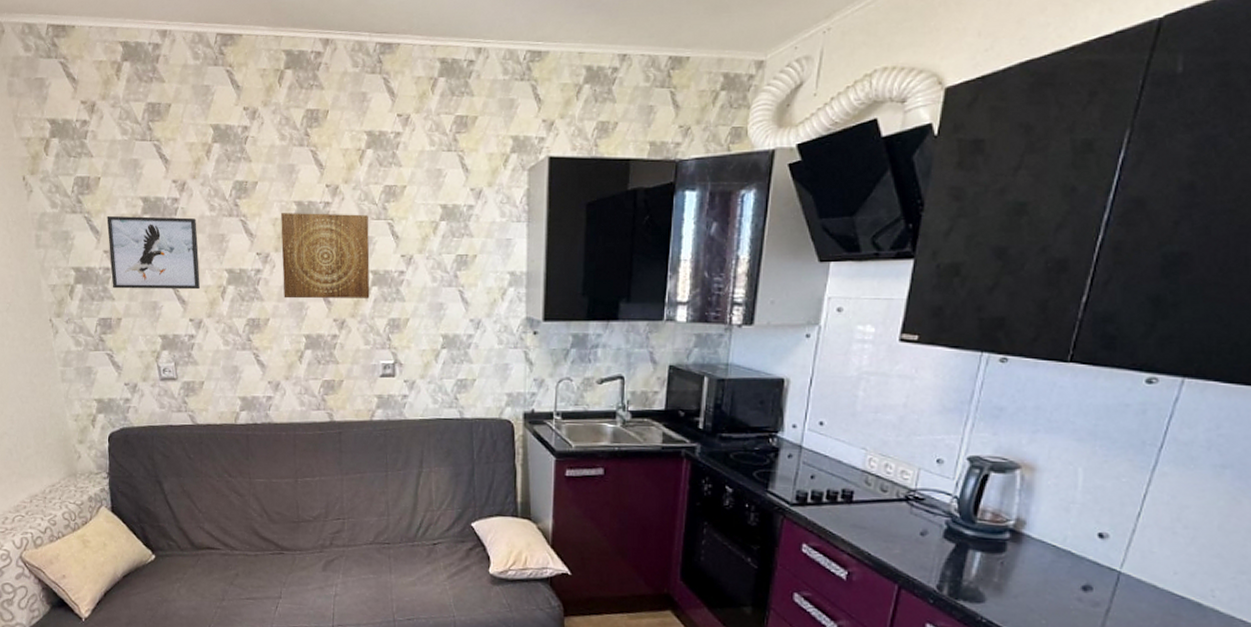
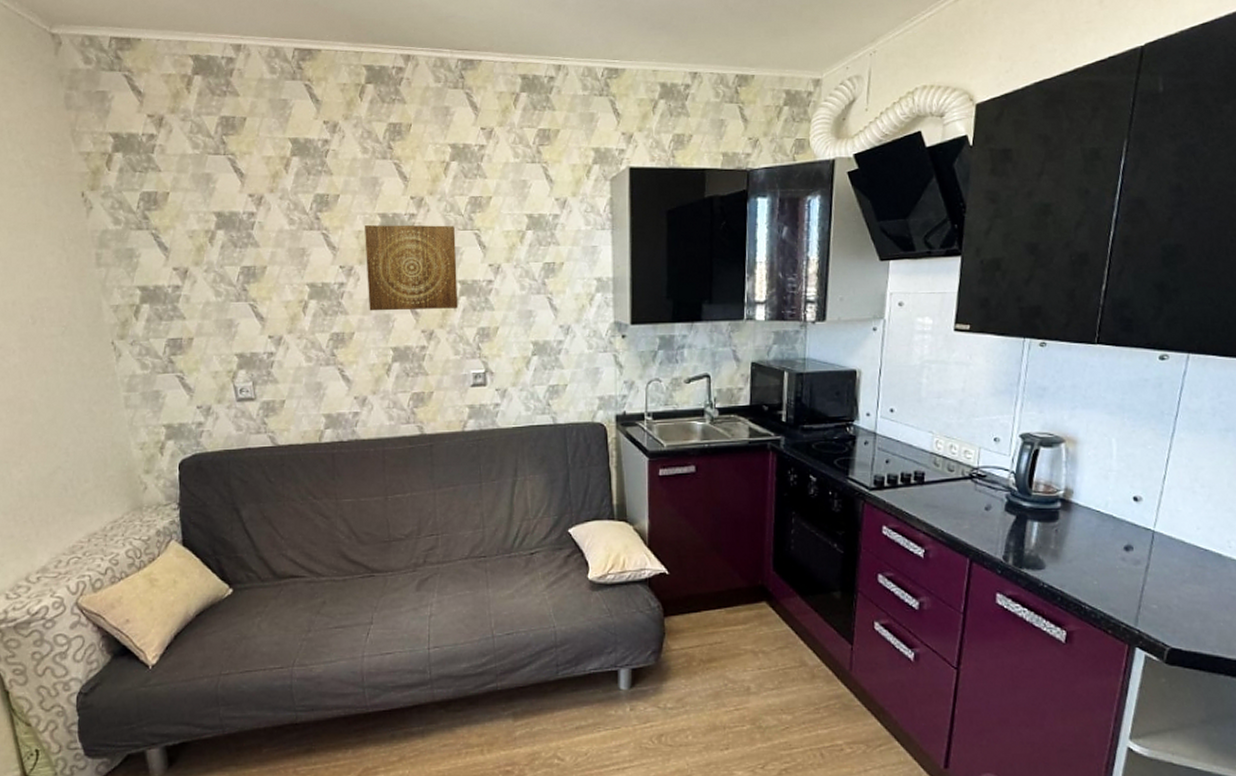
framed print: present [106,215,200,290] -> none [176,231,279,307]

